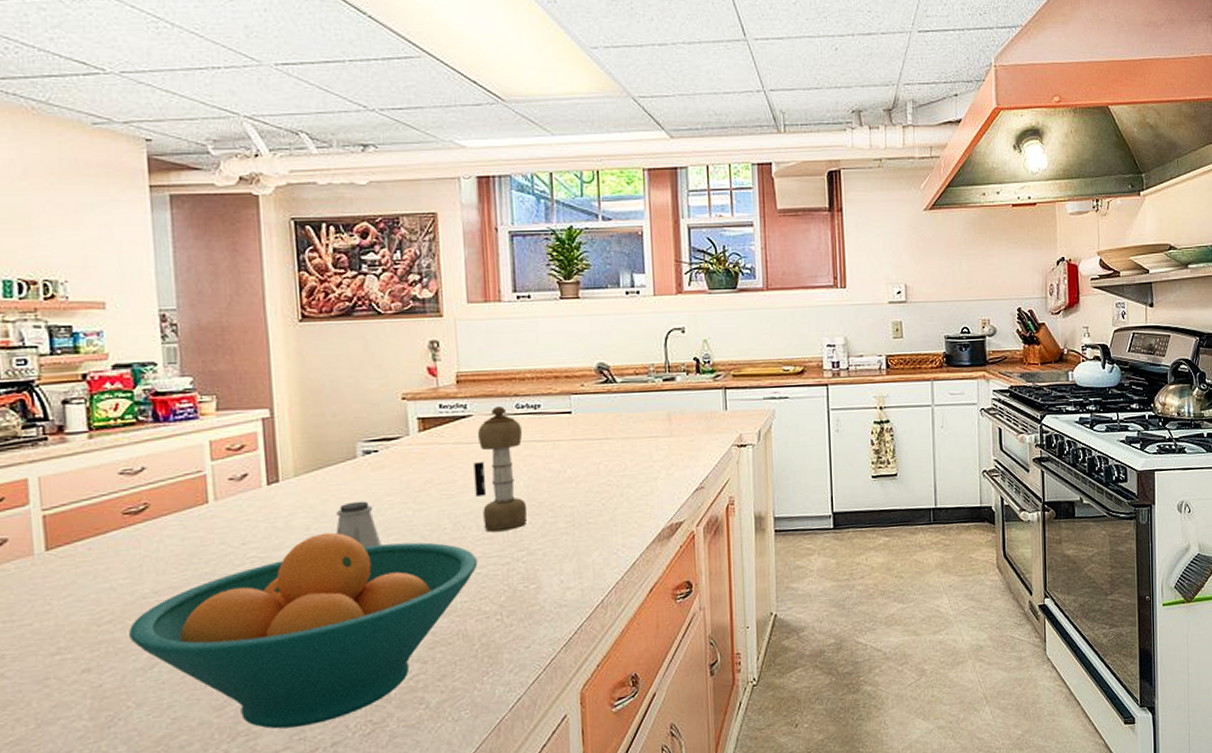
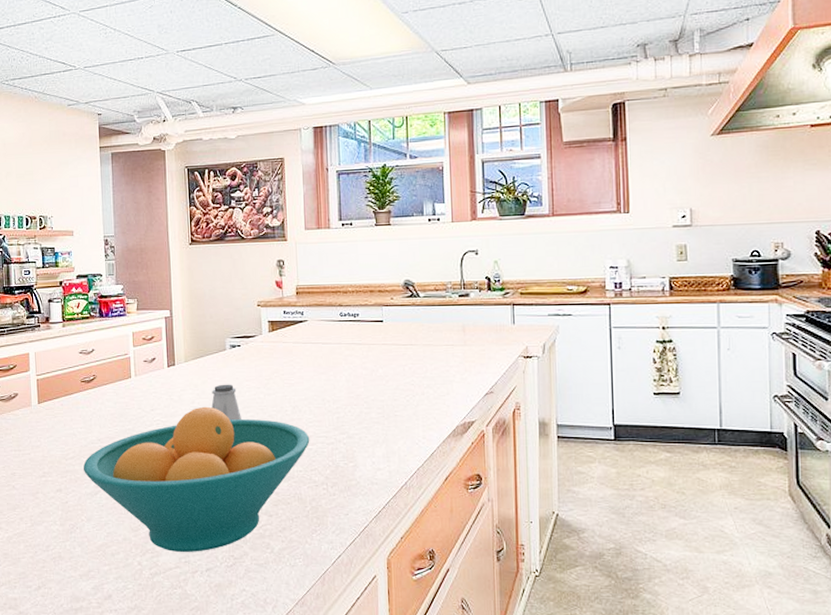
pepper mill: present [473,407,528,532] -> none [308,314,348,416]

